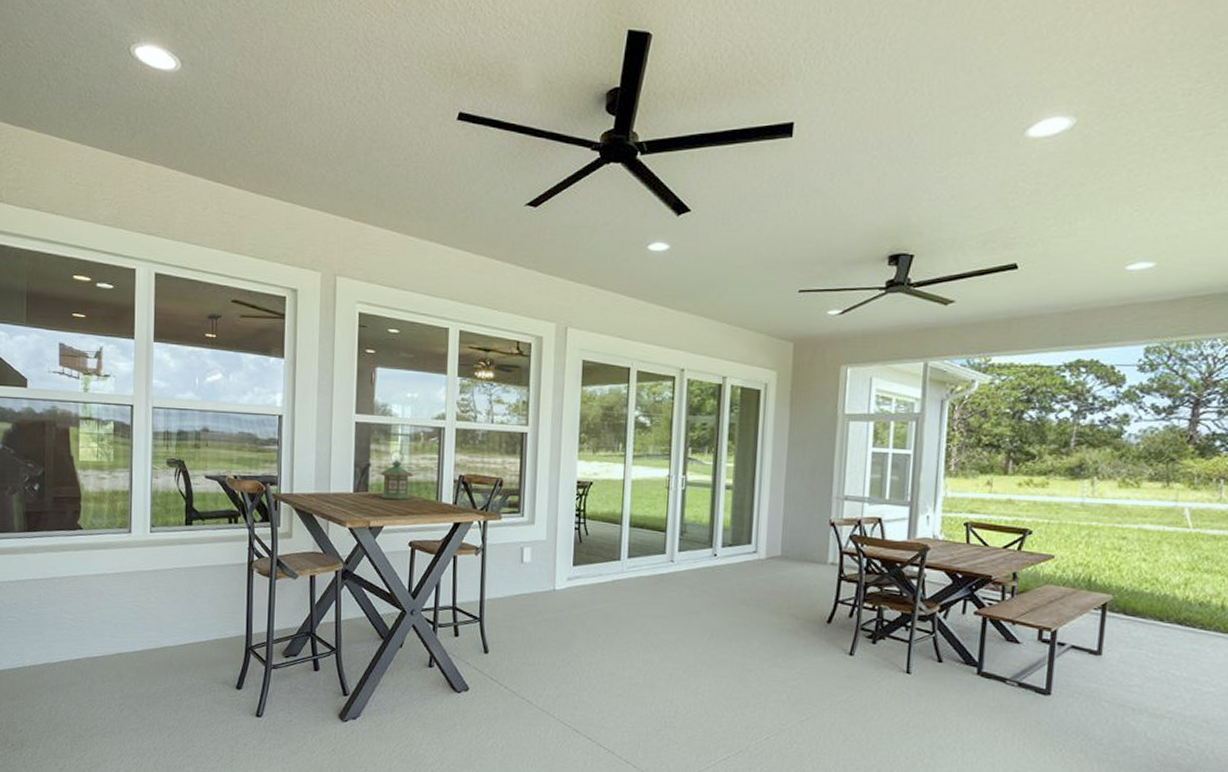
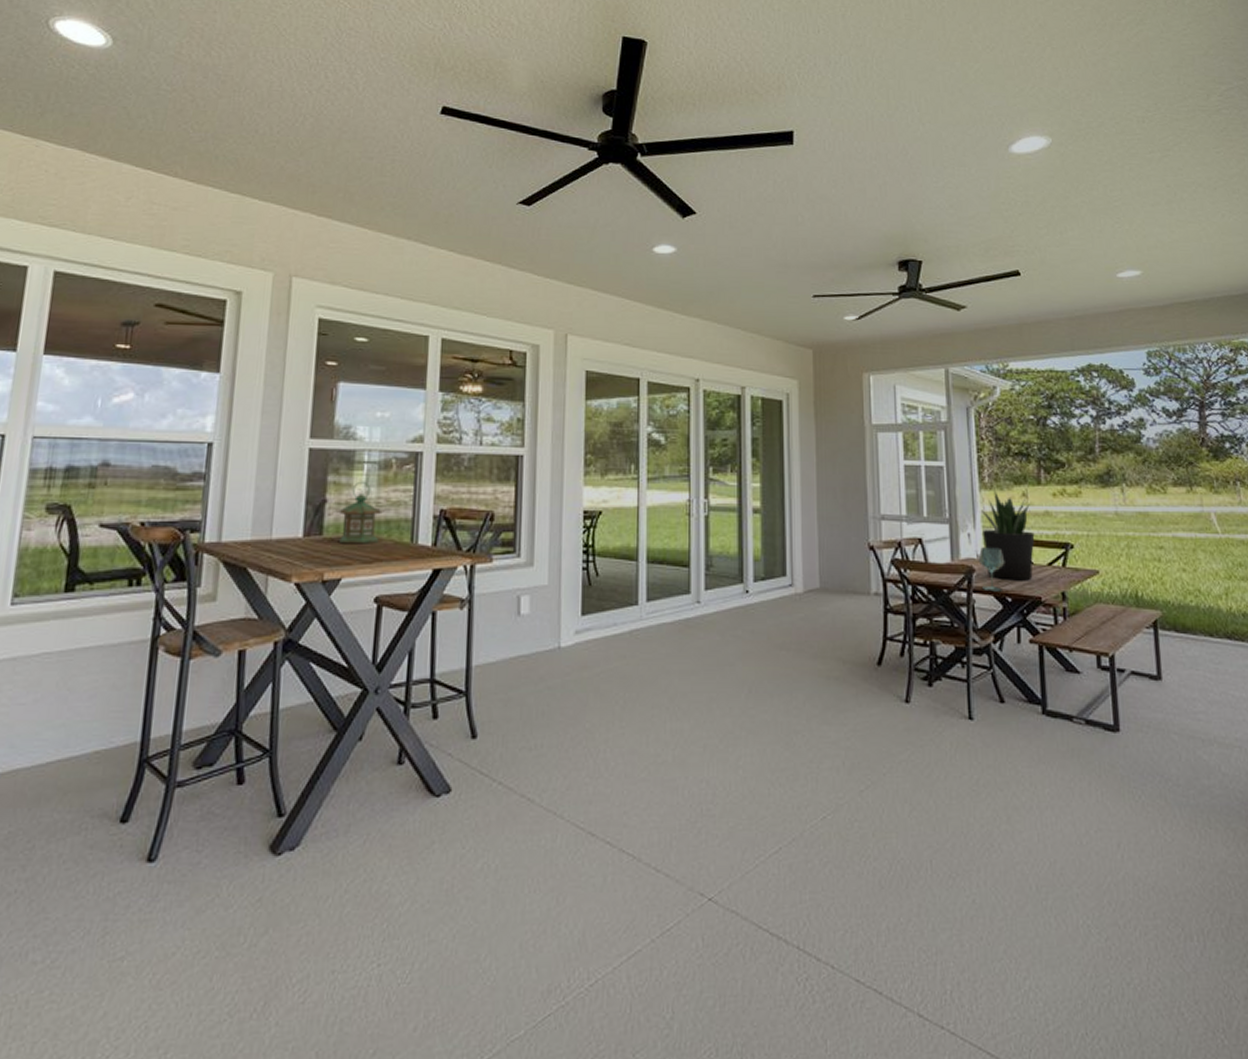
wine glass: none [934,529,961,569] -> present [978,547,1005,592]
planter: none [941,478,994,561] -> present [982,490,1035,581]

